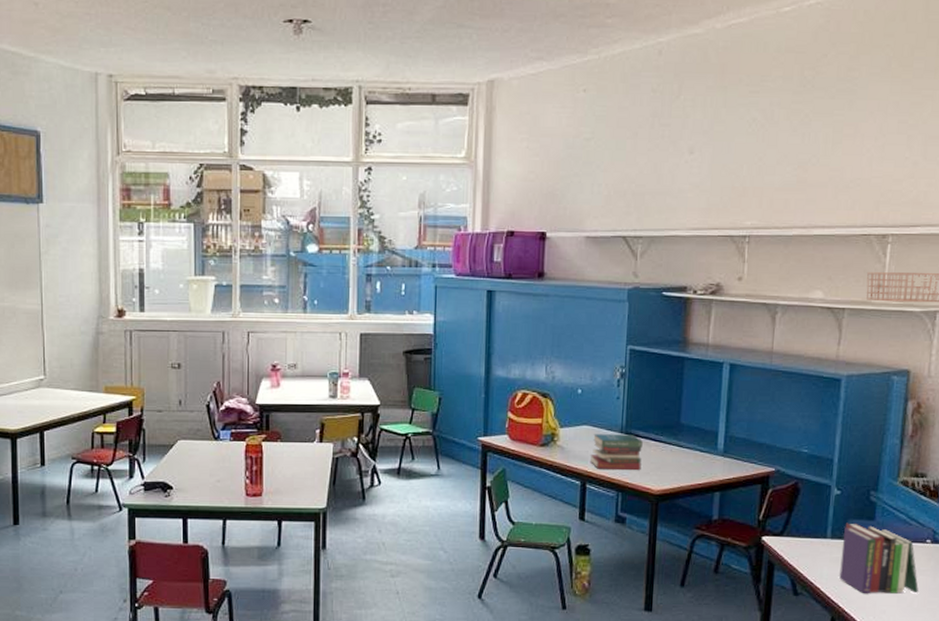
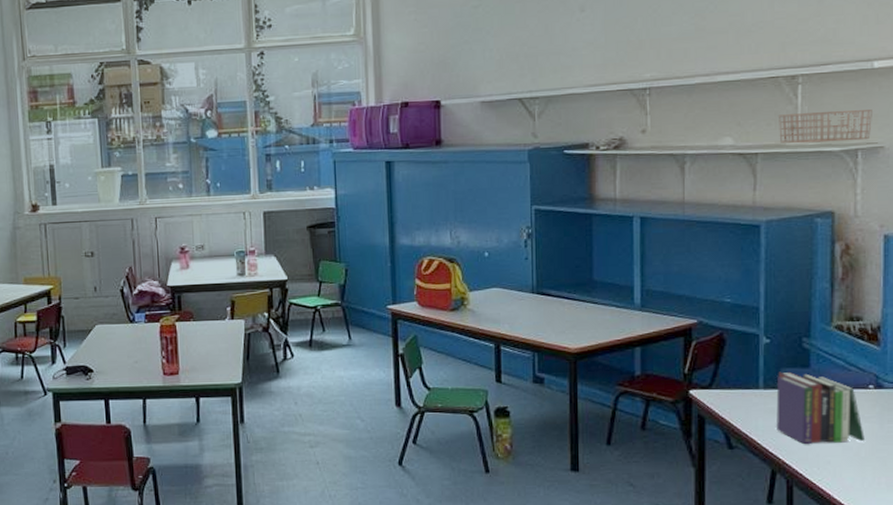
books: present [590,434,643,470] -> none [502,294,556,331]

